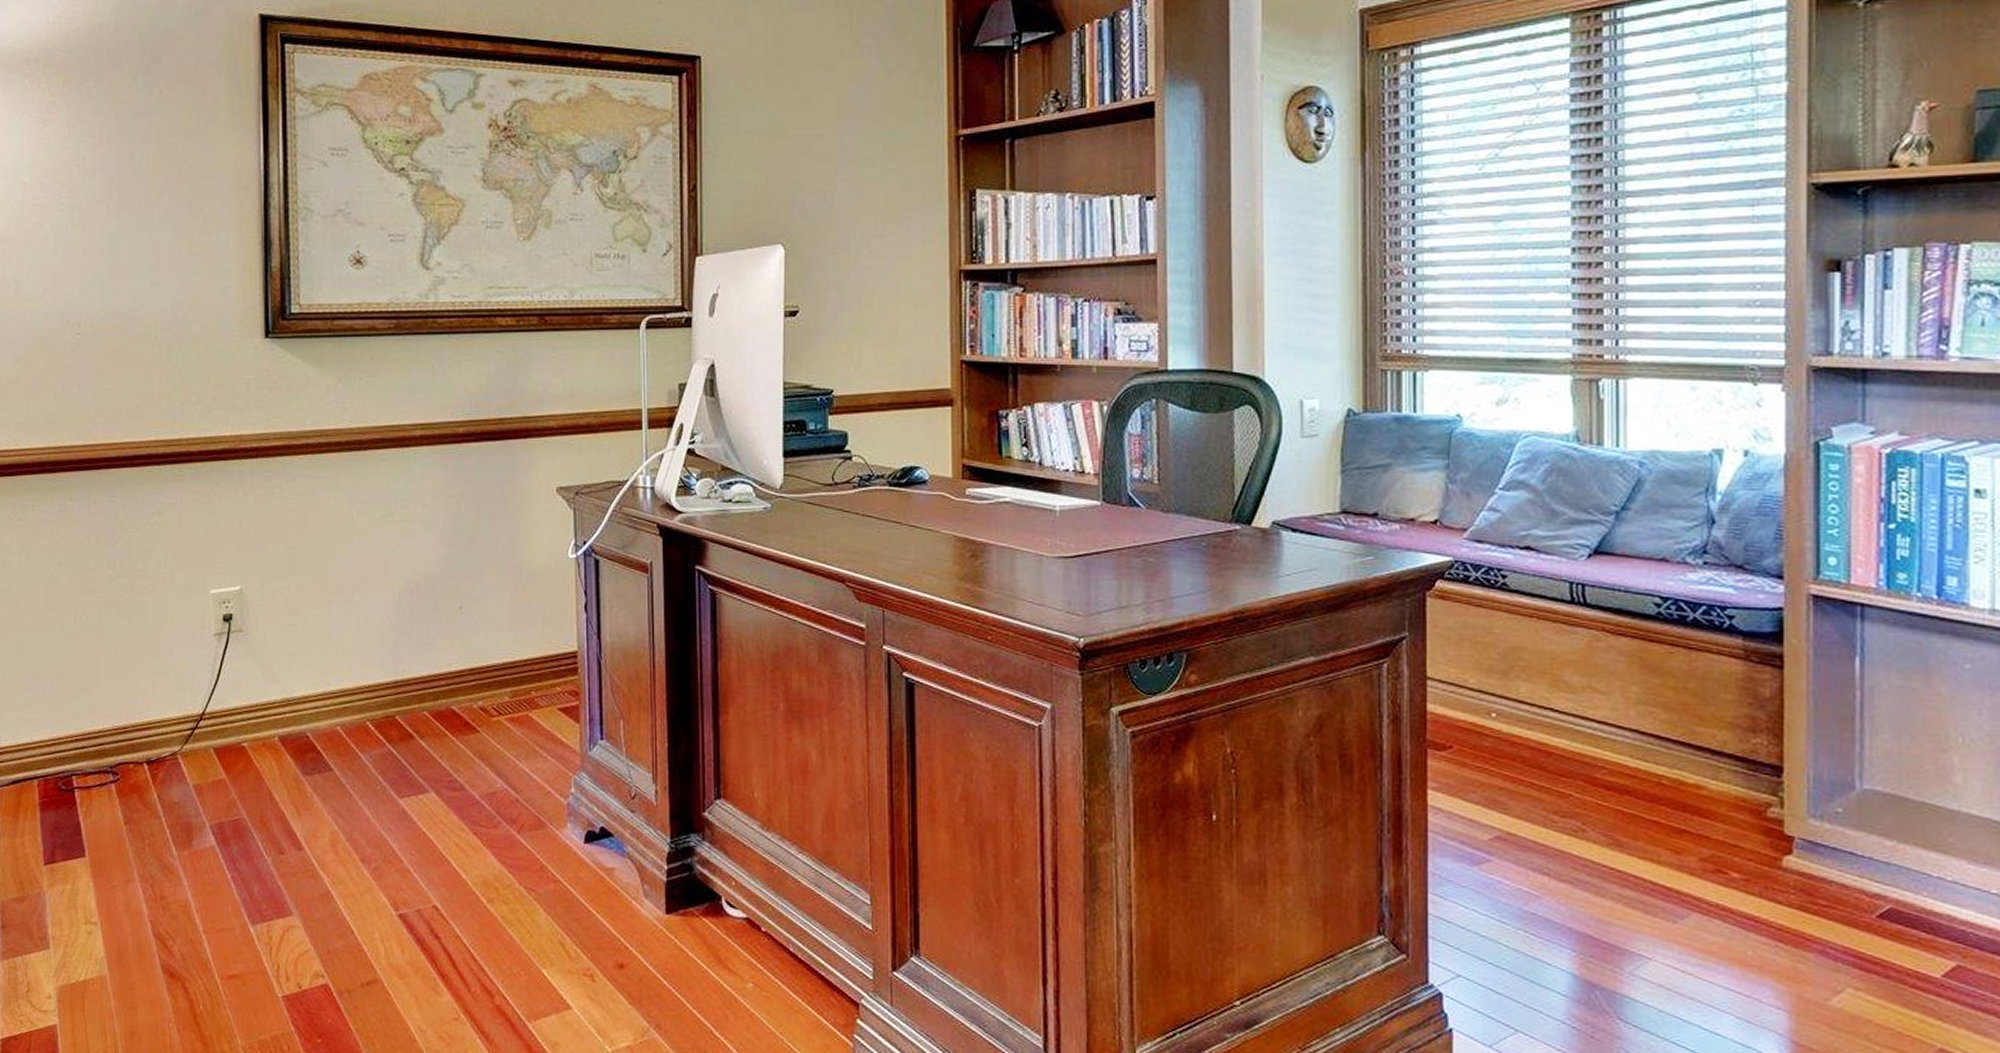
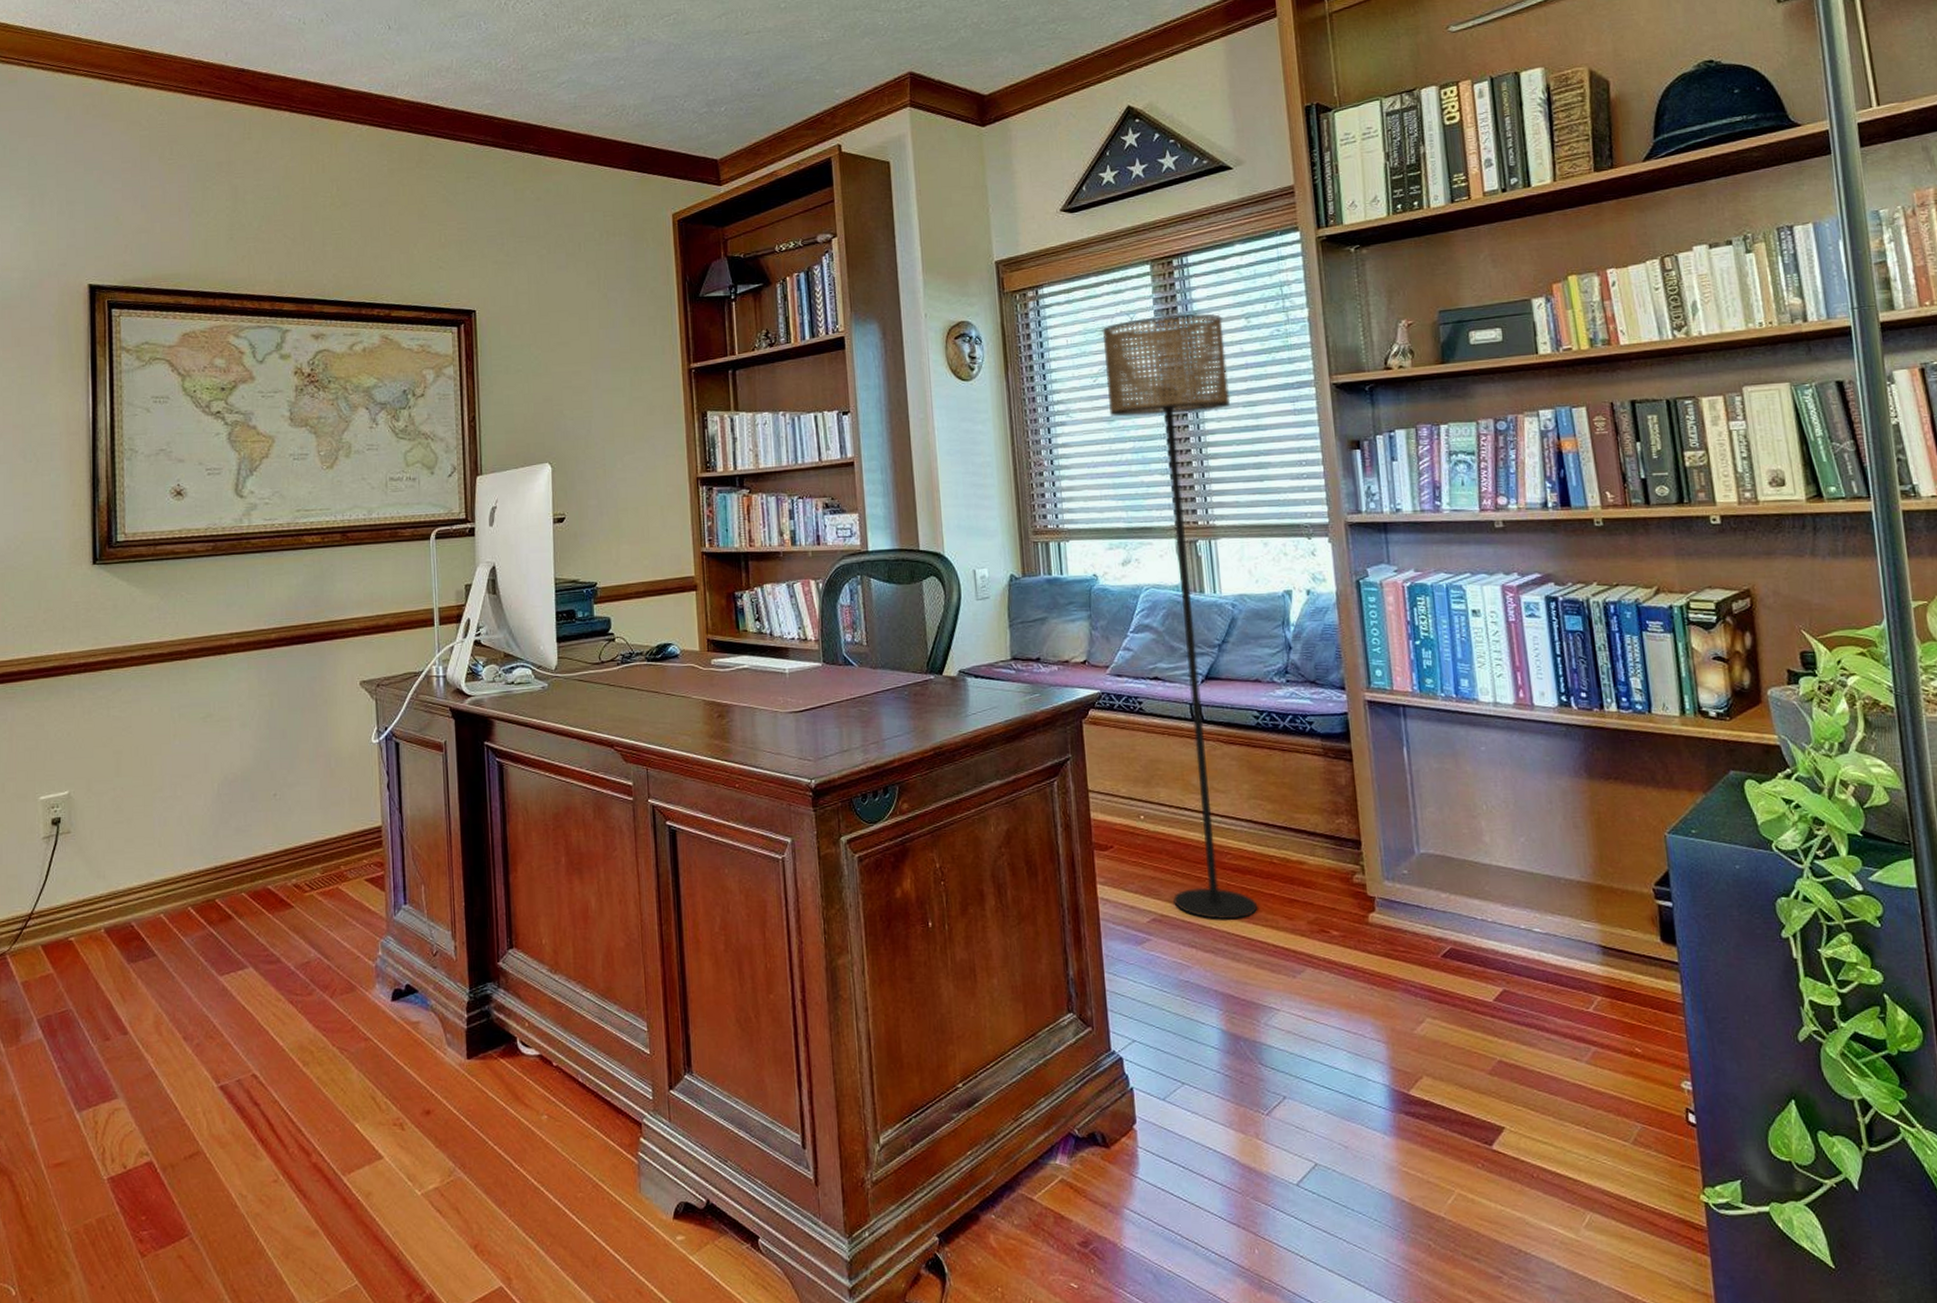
floor lamp: none [1496,84,1665,848] -> present [1102,313,1258,920]

